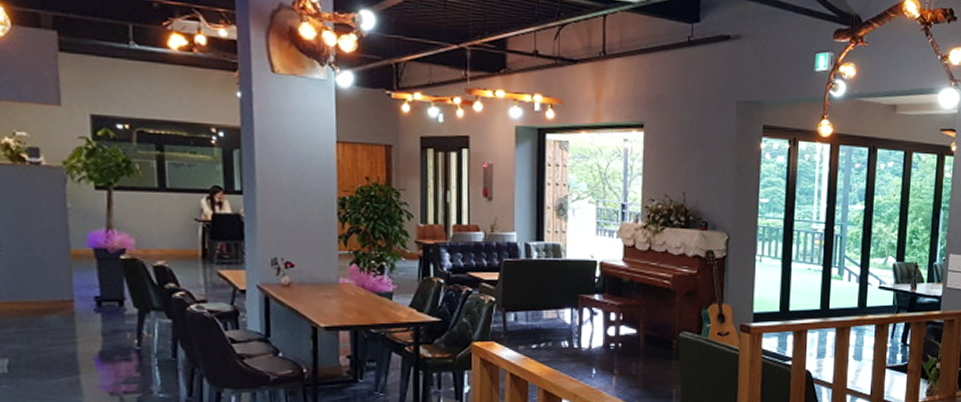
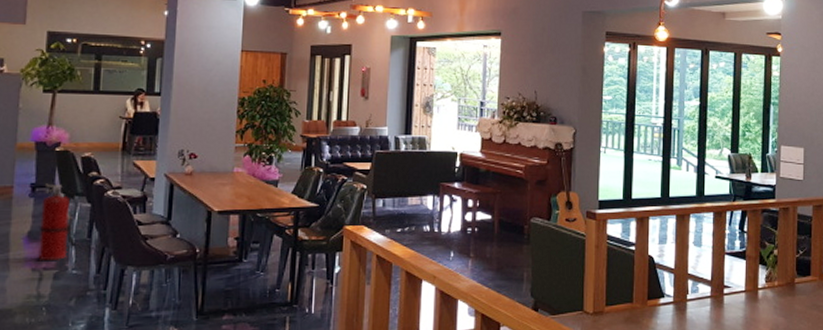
fire extinguisher: none [111,297,161,385] -> present [38,183,78,262]

